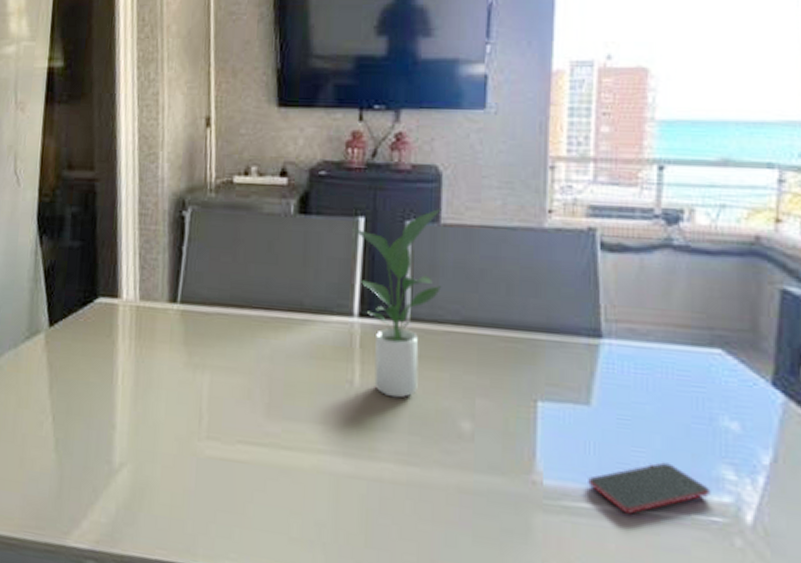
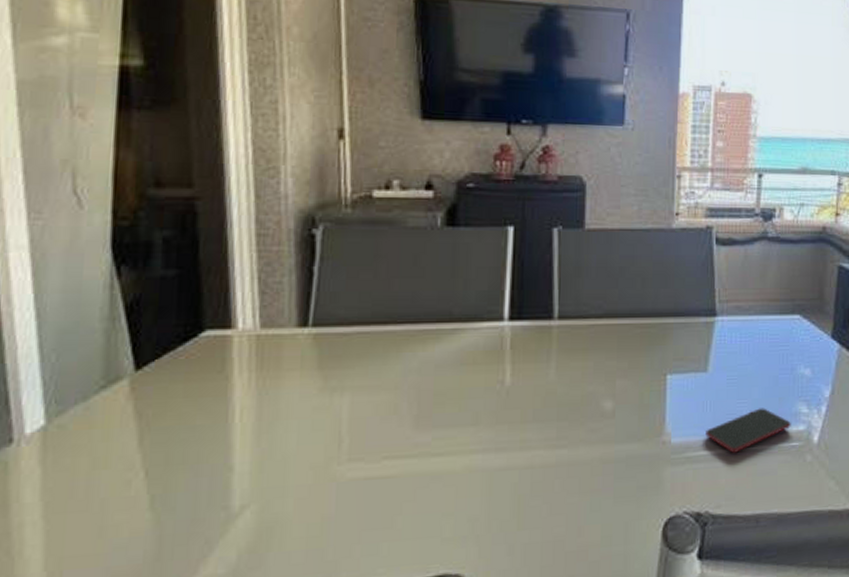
potted plant: present [352,207,442,398] -> none [502,214,586,391]

